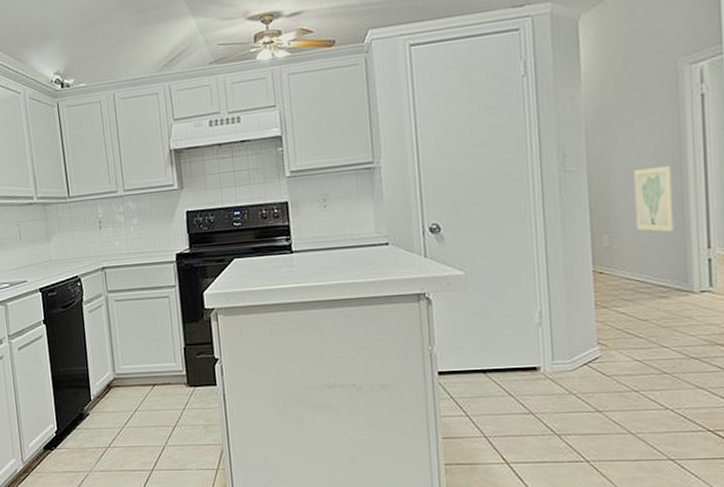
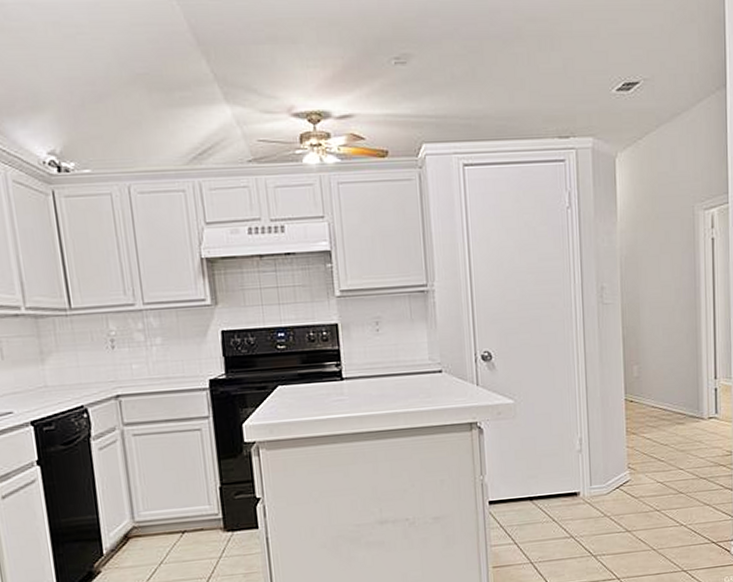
wall art: present [633,165,674,232] -> none [659,302,690,364]

